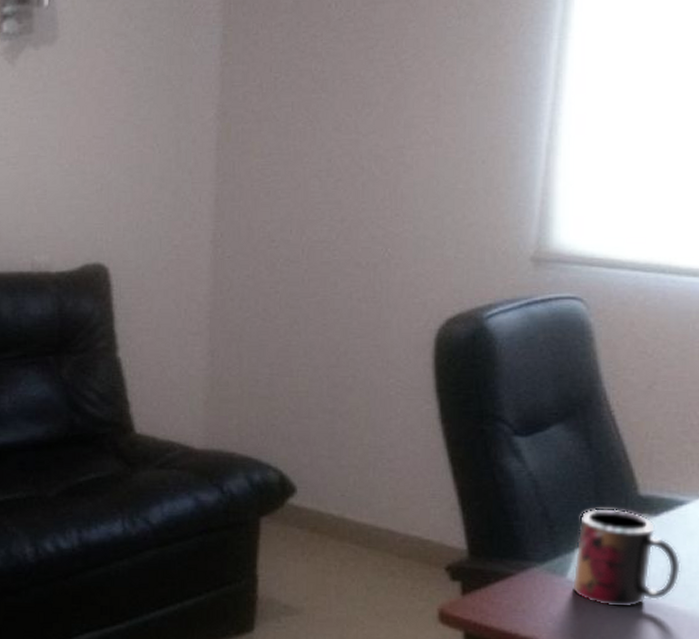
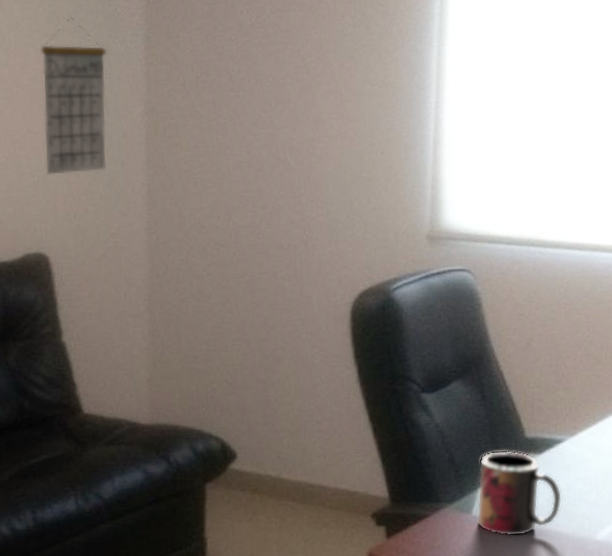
calendar: none [110,16,180,182] -> present [41,18,107,175]

